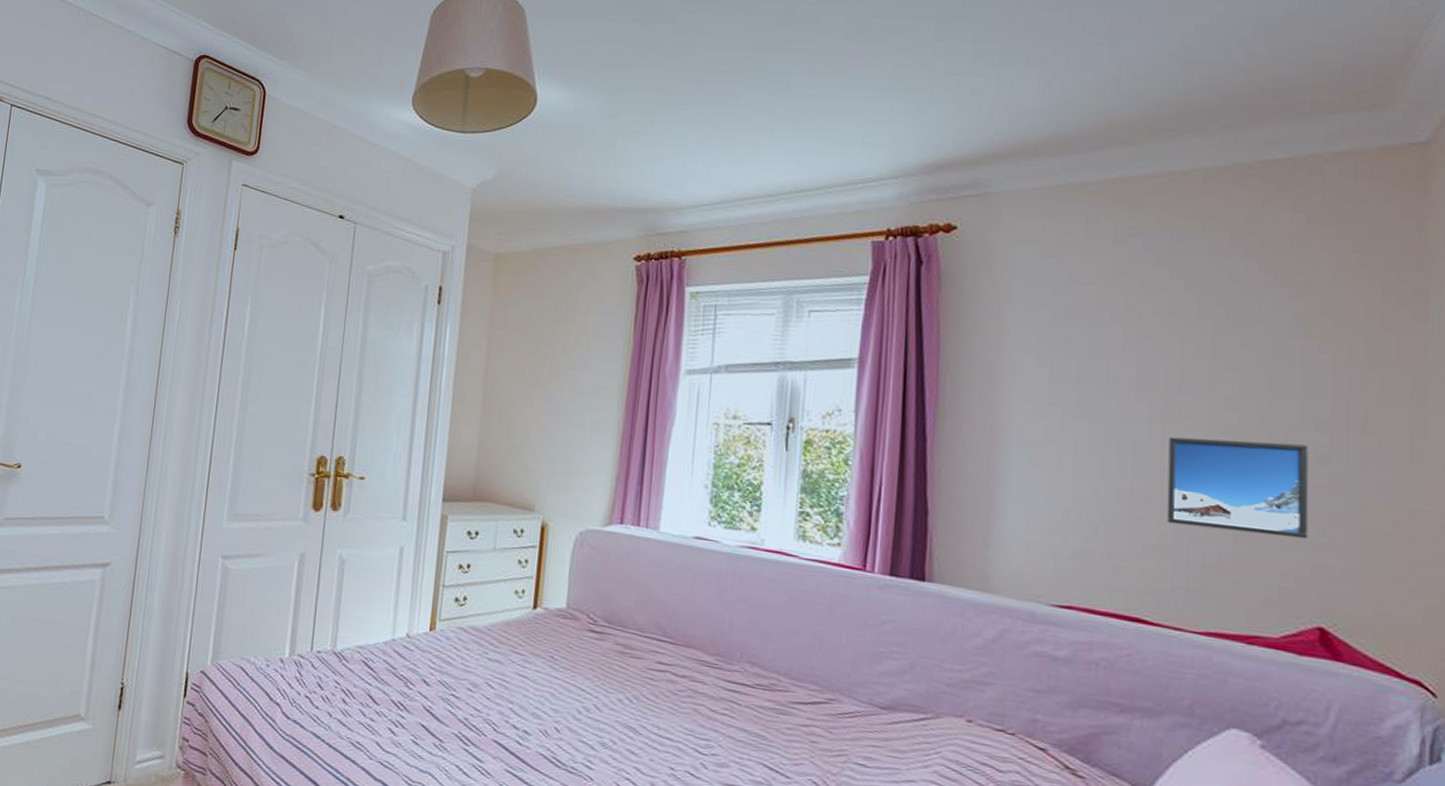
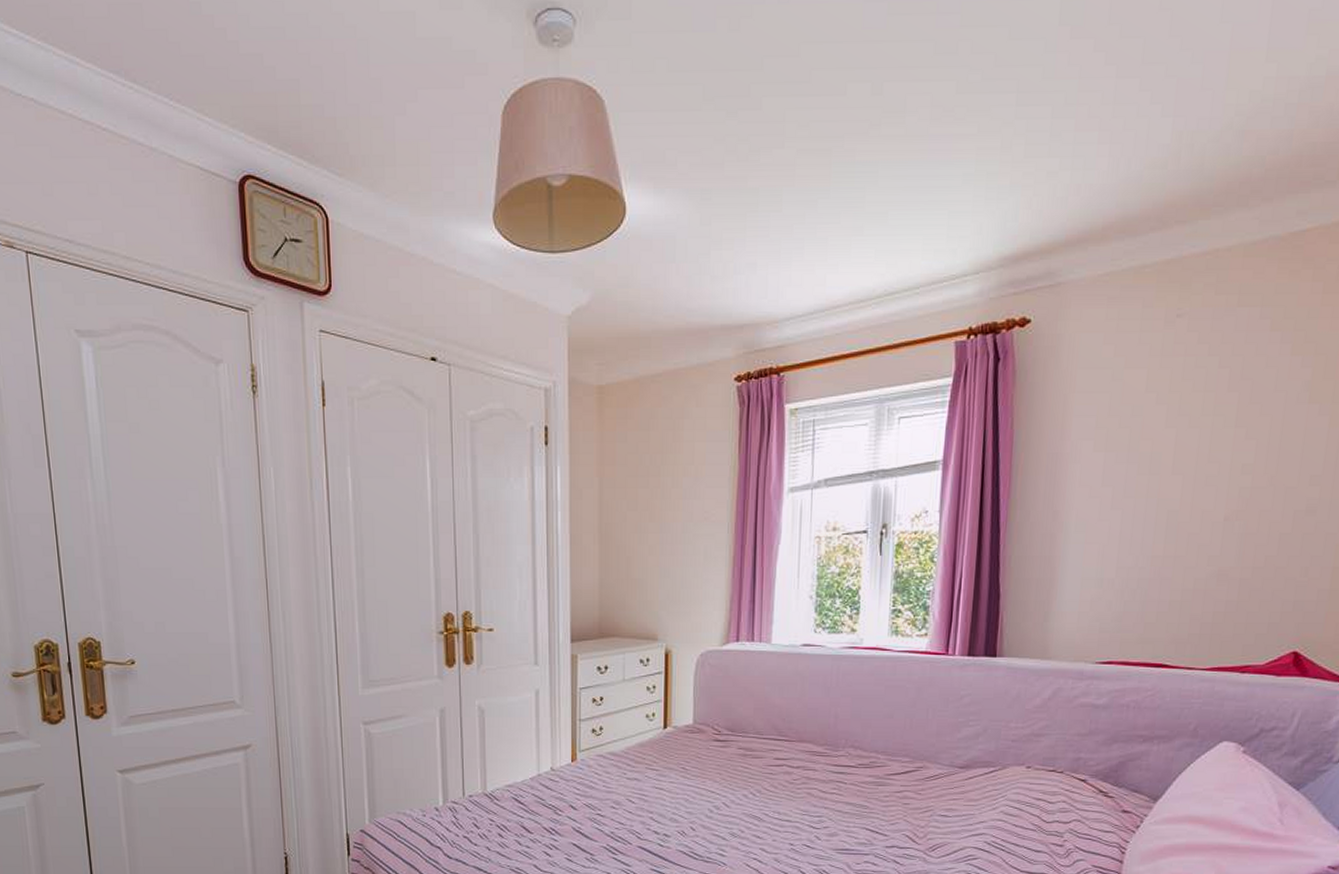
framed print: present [1166,436,1309,539] -> none [1189,499,1302,581]

